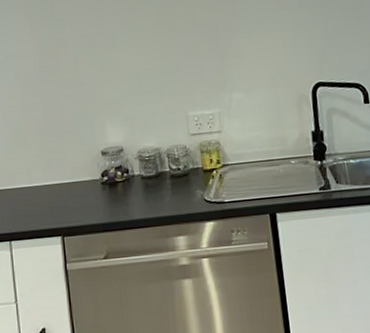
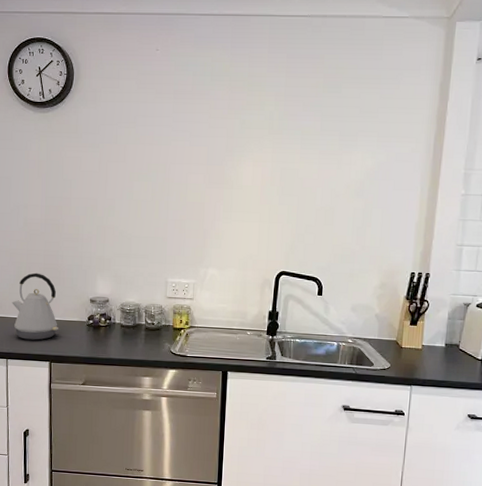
kettle: none [10,130,69,214] -> present [12,272,59,340]

